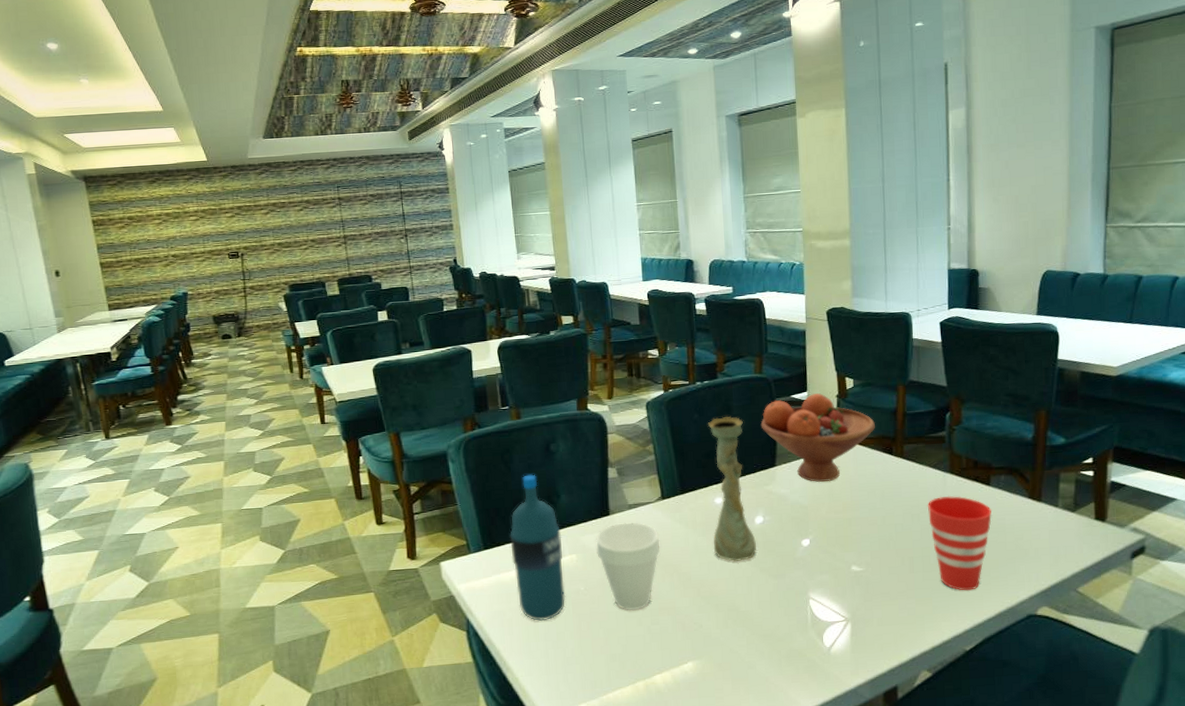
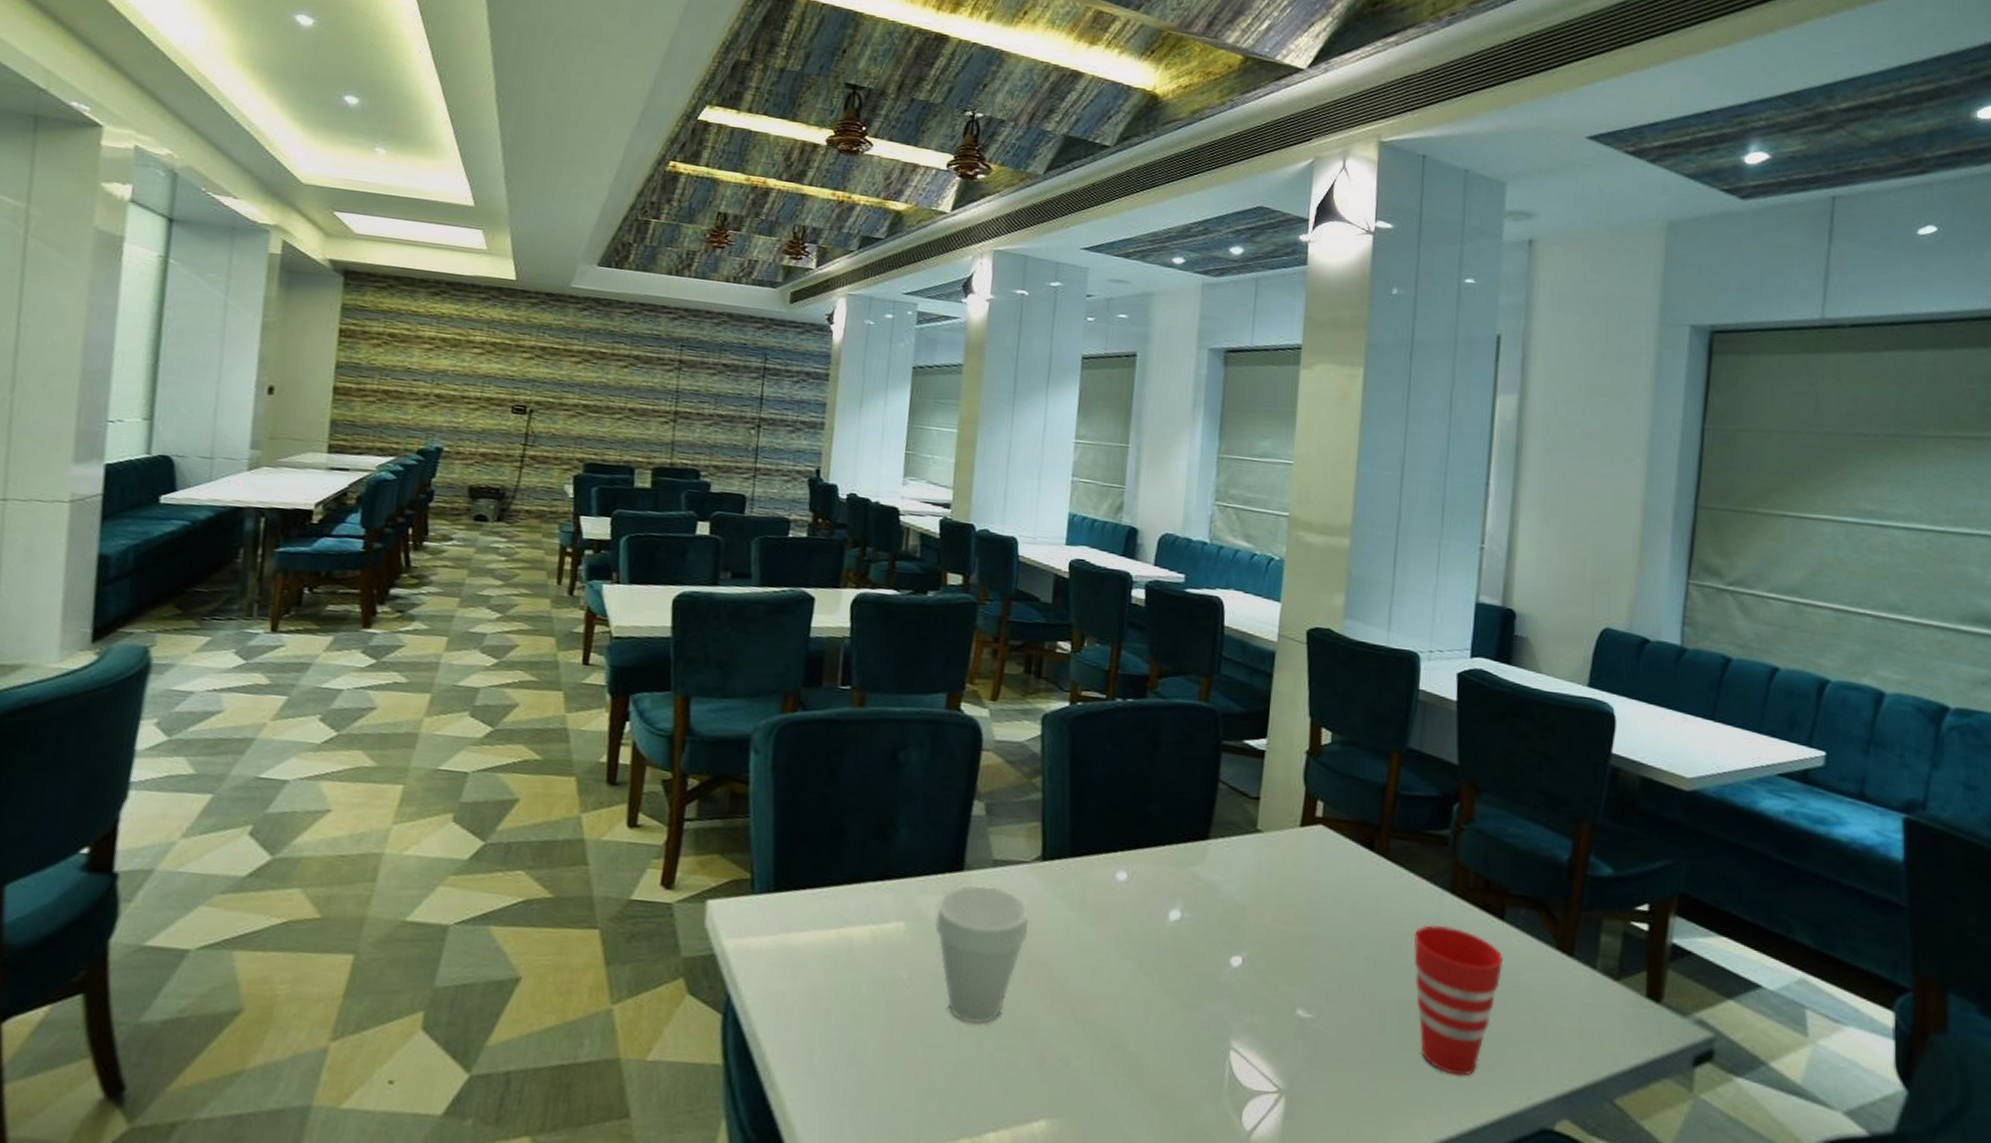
water bottle: present [510,474,566,621] -> none [807,790,890,1017]
vase: present [707,417,756,561] -> none [1103,753,1173,974]
fruit bowl: present [760,393,875,482] -> none [1196,743,1354,875]

